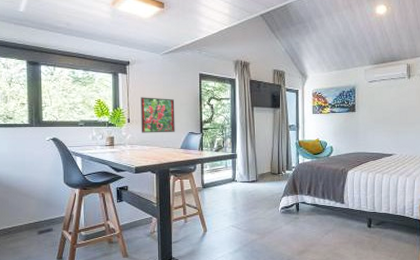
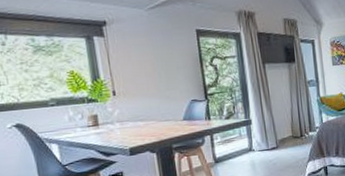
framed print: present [140,97,175,133] -> none [125,62,174,107]

